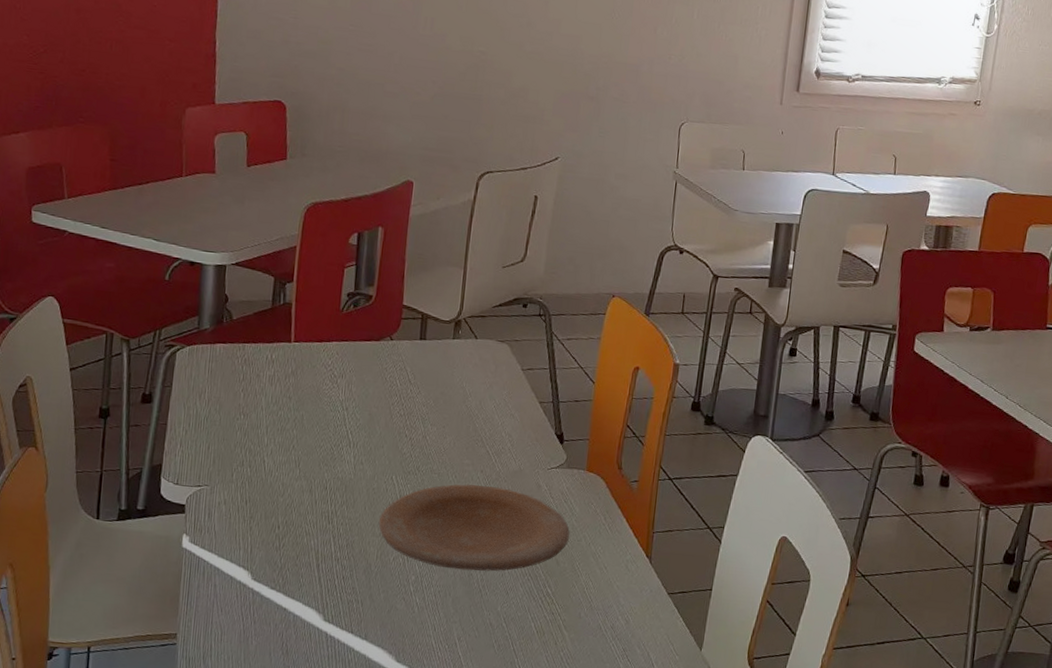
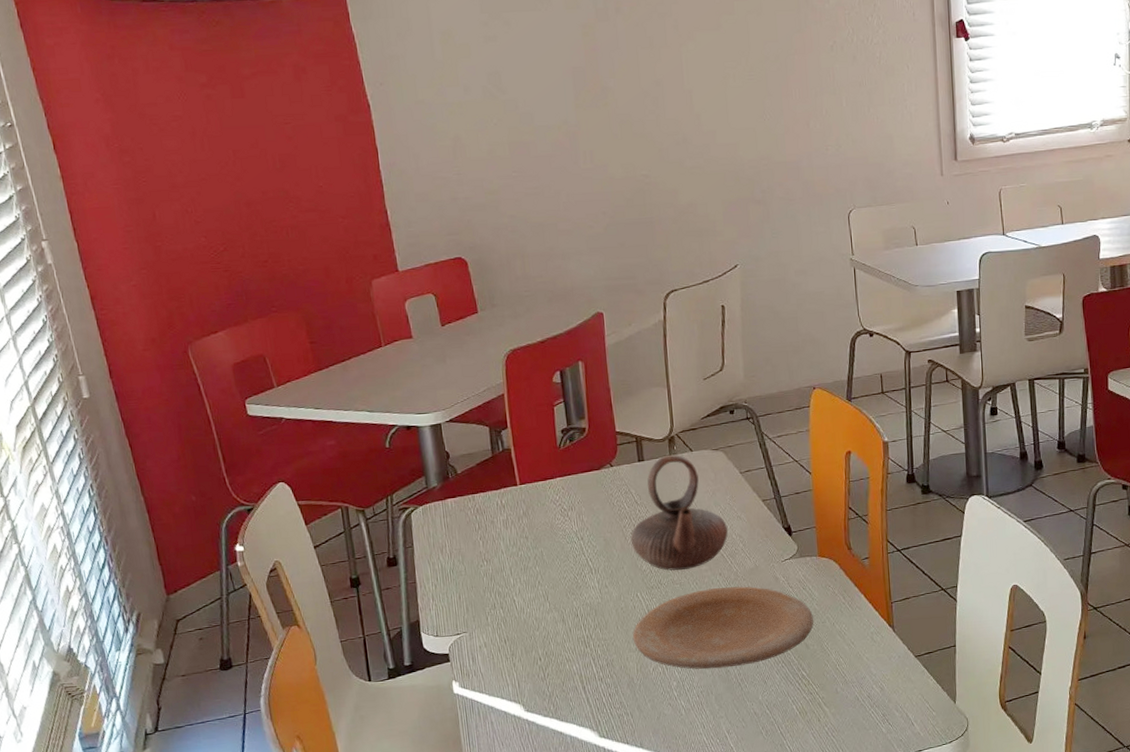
teapot: none [396,338,498,460] -> present [630,454,728,571]

